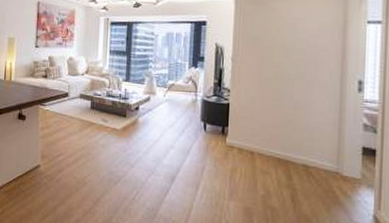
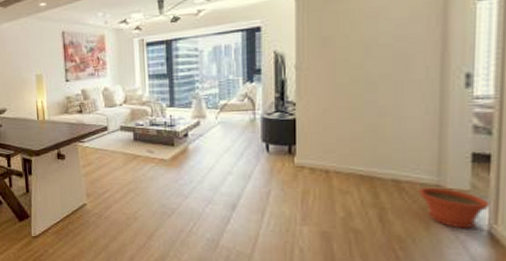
plant pot: none [322,173,376,213] -> present [418,187,491,229]

